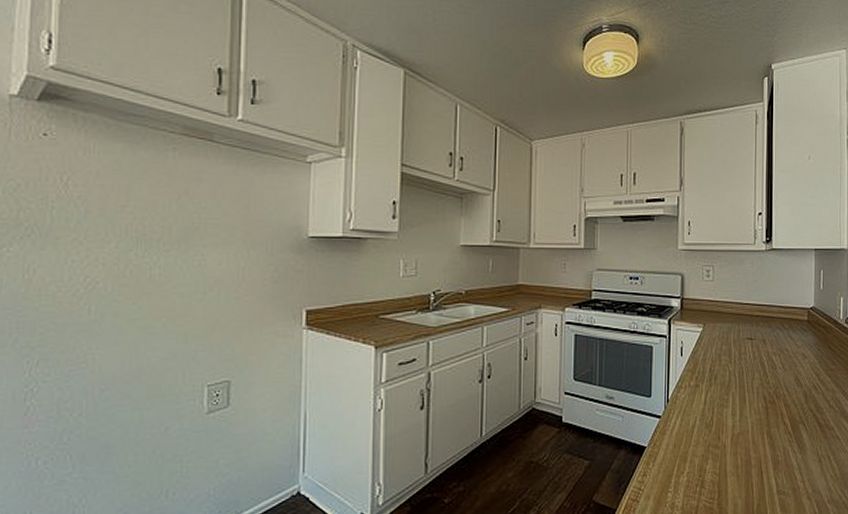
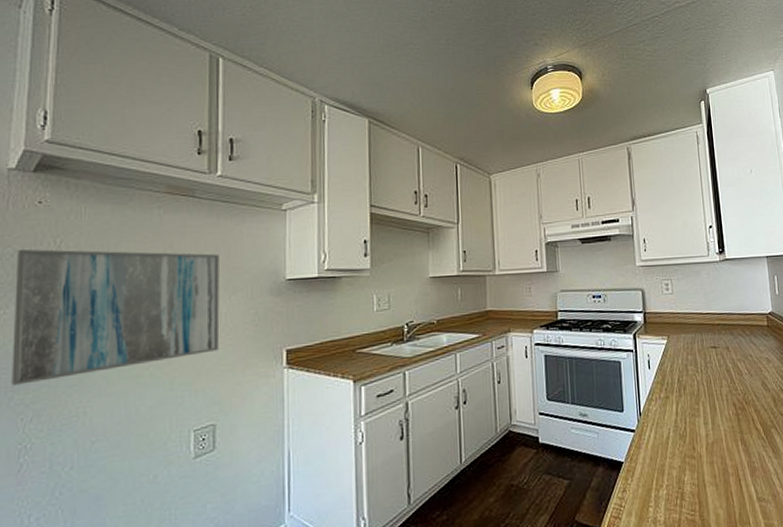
wall art: none [16,183,238,327] -> present [11,248,220,385]

